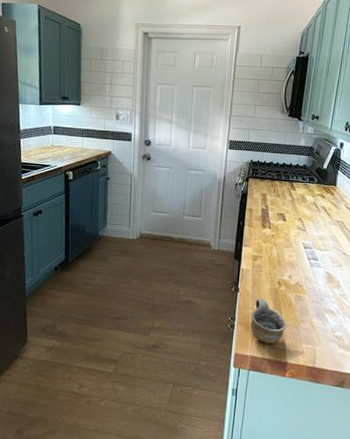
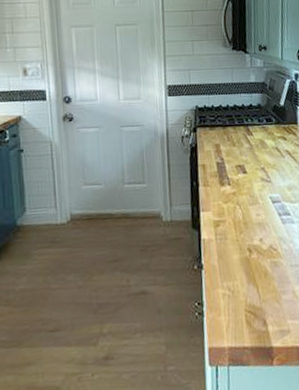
cup: present [250,299,287,345] -> none [222,272,266,328]

